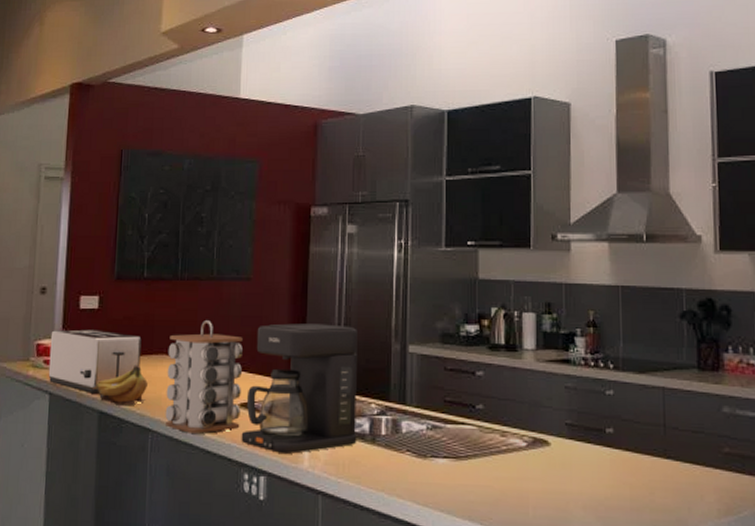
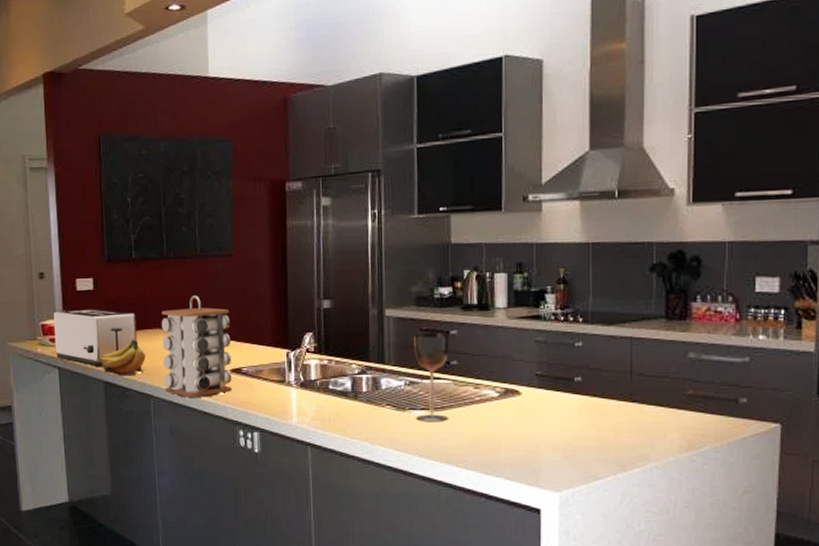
coffee maker: present [241,323,357,455] -> none [234,293,341,413]
wineglass: none [438,373,475,473] -> present [414,333,450,422]

